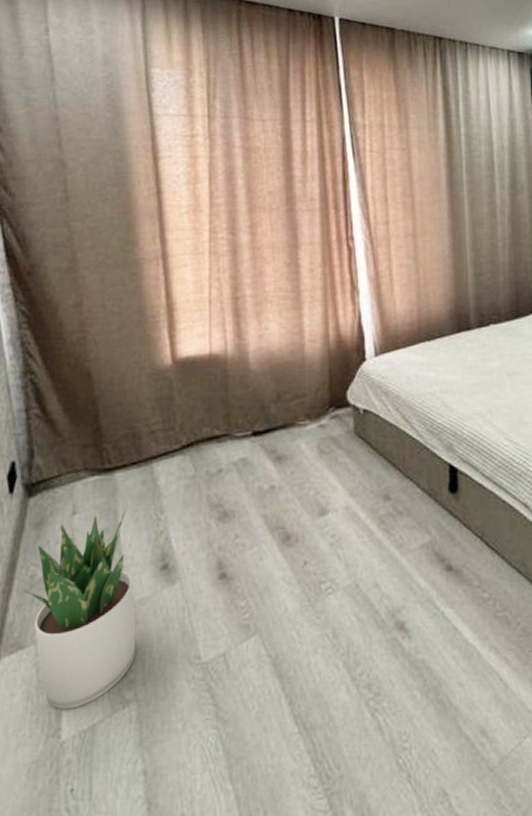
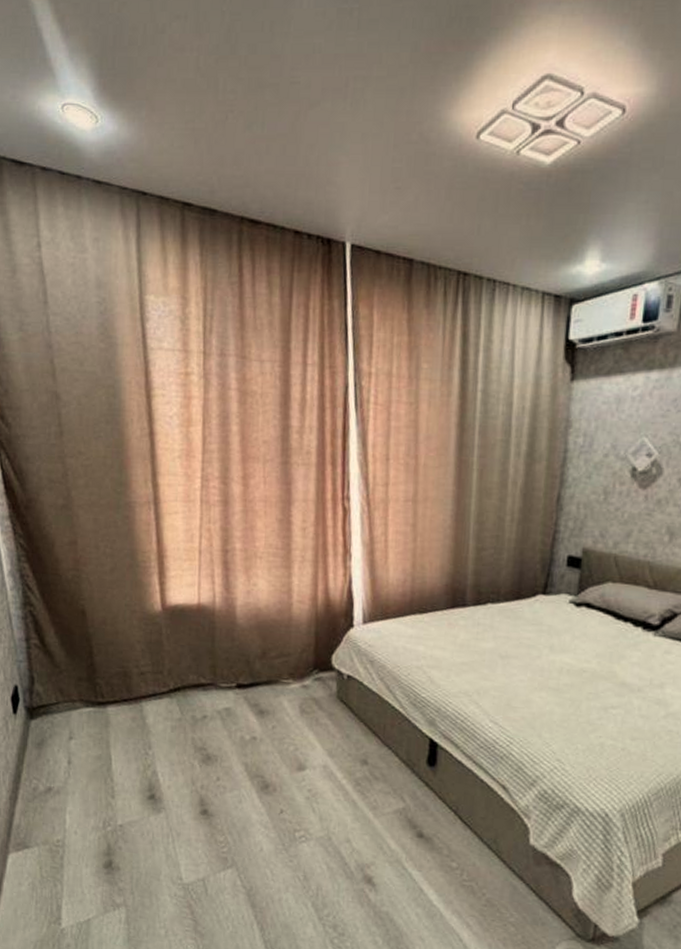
planter: present [23,509,136,709] -> none [28,741,126,904]

